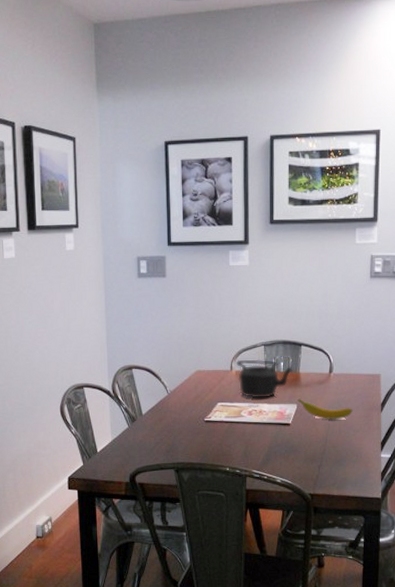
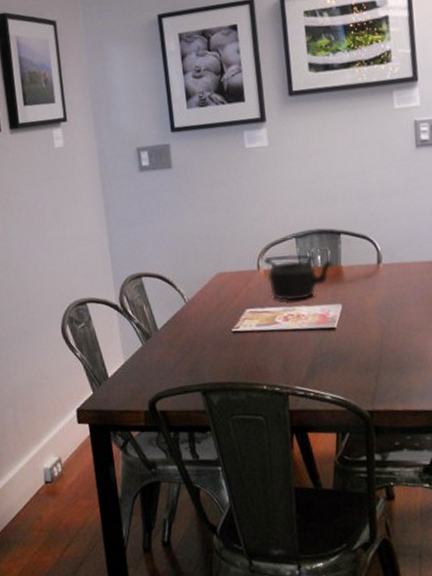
banana: present [298,398,353,419] -> none [342,296,411,320]

